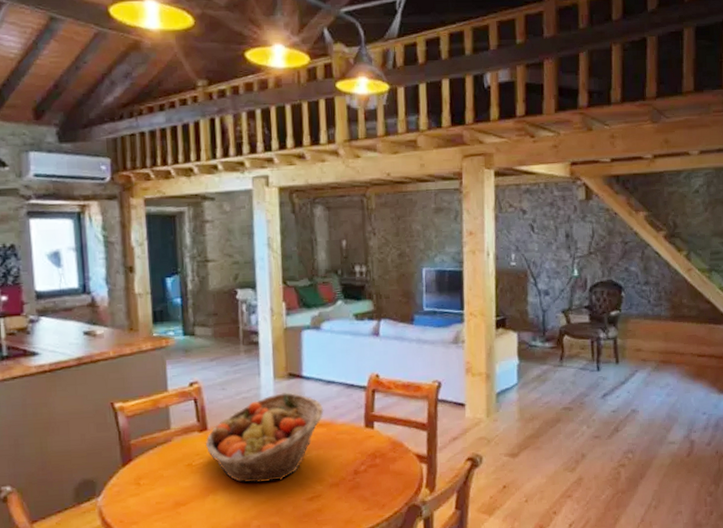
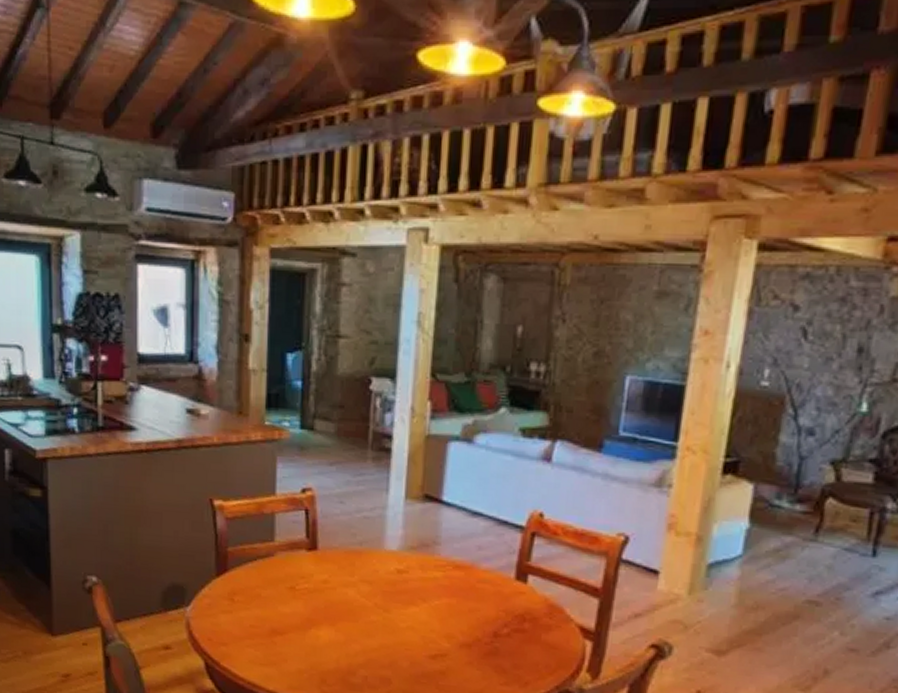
fruit basket: present [205,392,324,483] -> none [313,518,465,627]

